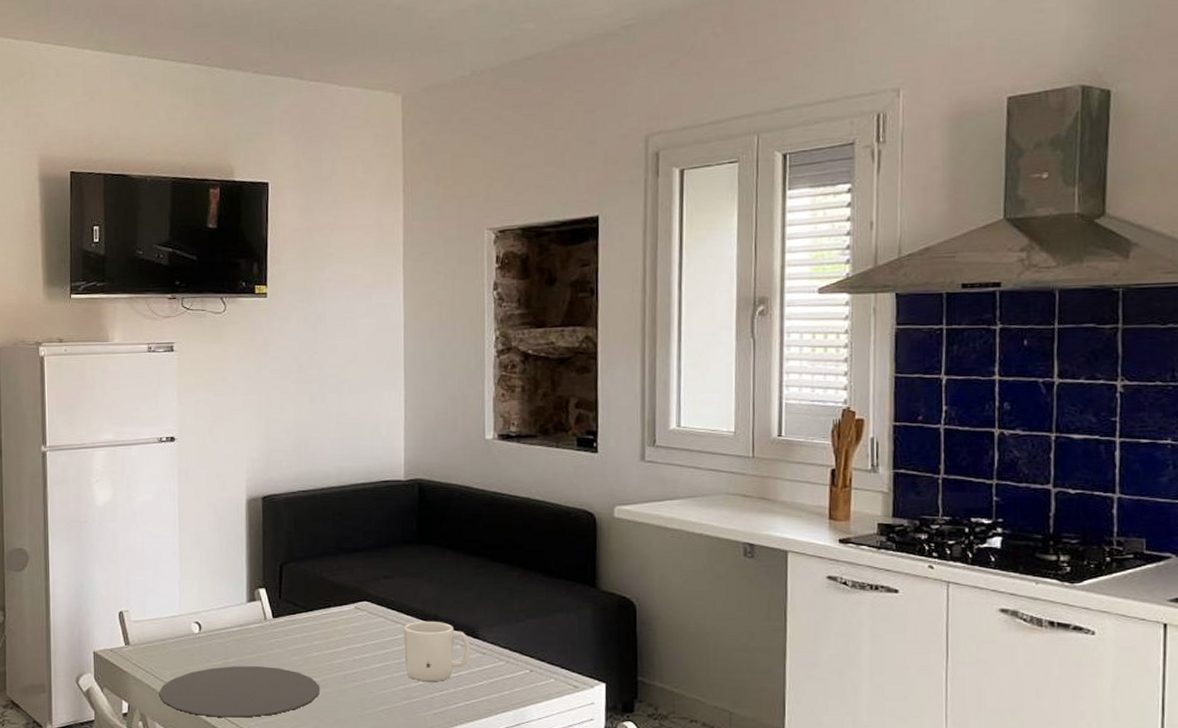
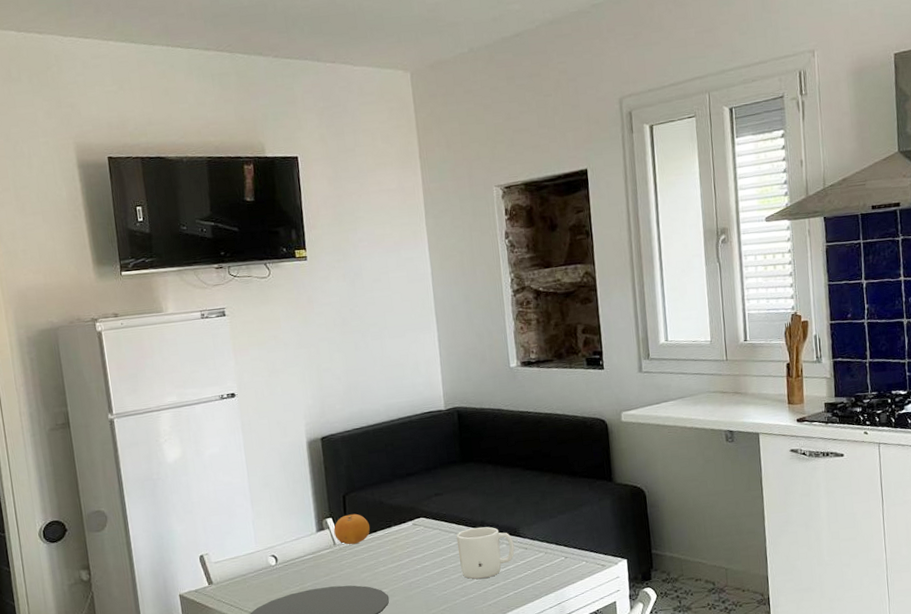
fruit: none [266,587,307,622] -> present [334,513,370,545]

